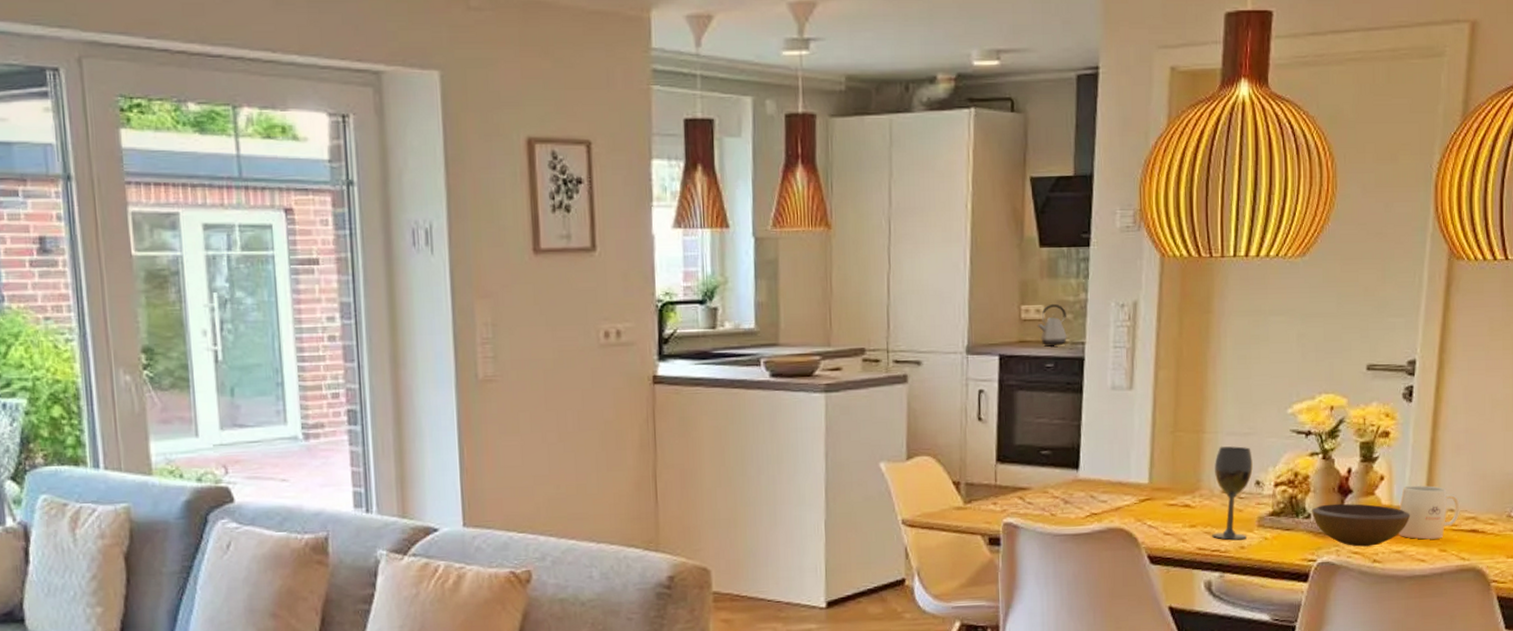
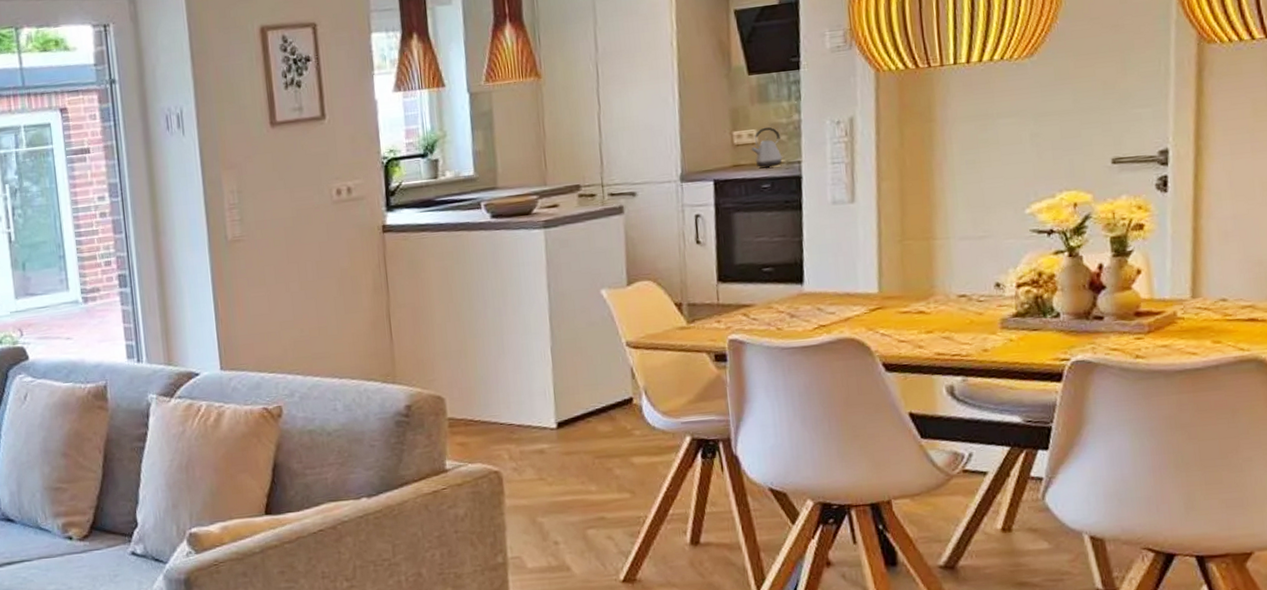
wine glass: present [1212,446,1253,540] -> none [948,250,992,344]
bowl: present [1312,503,1411,547] -> none [1061,299,1176,343]
mug: present [1399,485,1460,540] -> none [1161,276,1234,332]

